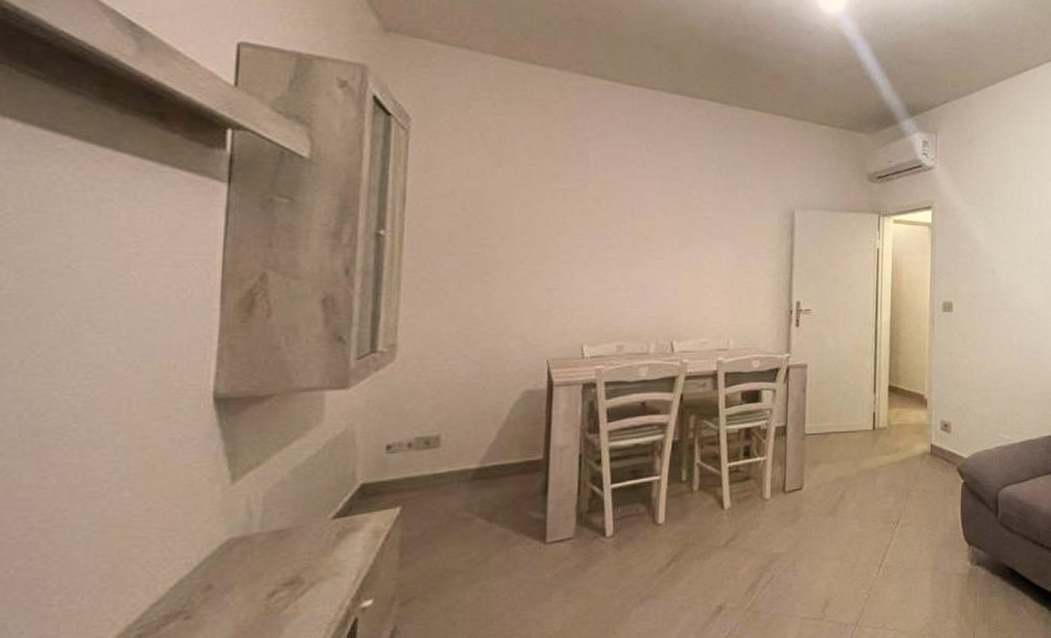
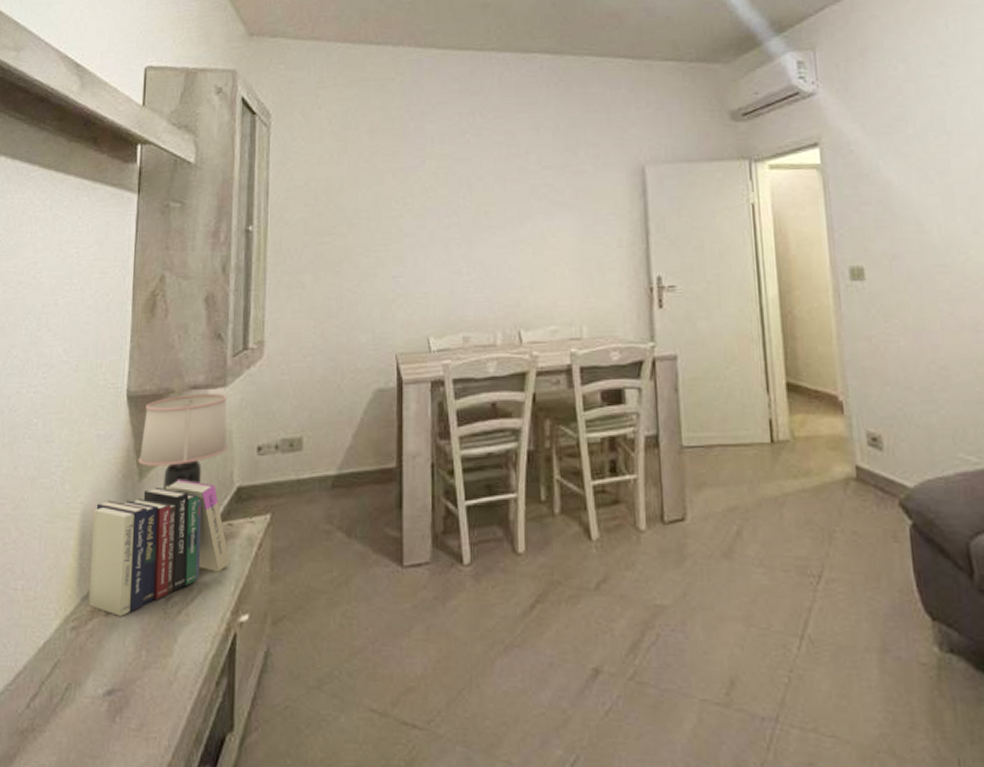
books: none [161,479,351,618] -> present [88,479,230,616]
table lamp: none [230,395,350,491] -> present [138,394,228,490]

